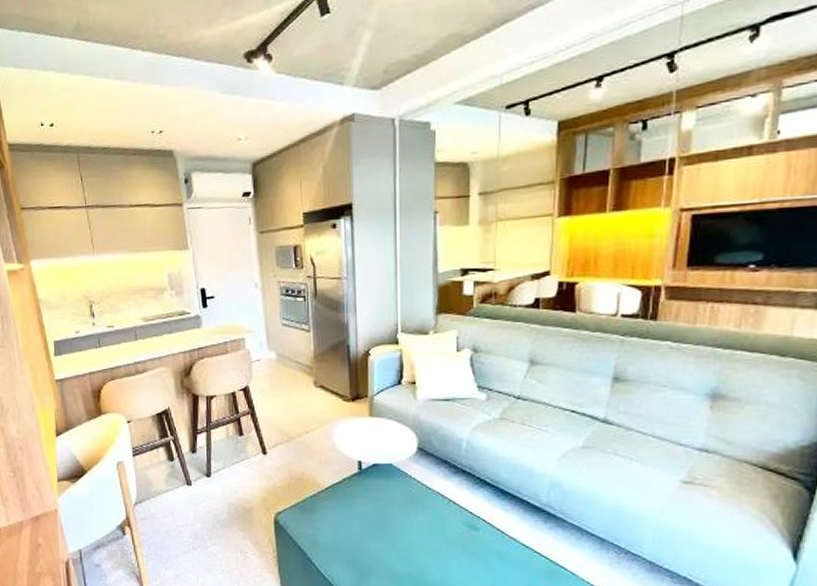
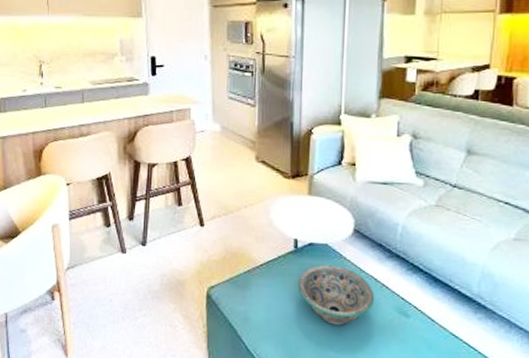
decorative bowl: none [364,484,443,543] -> present [297,264,375,326]

